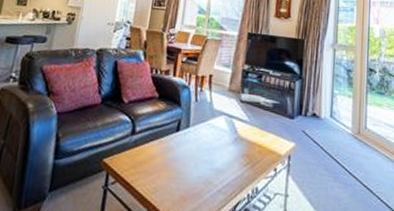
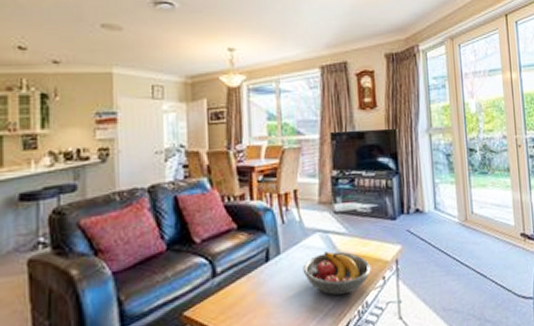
fruit bowl: none [205,134,266,177] -> present [302,251,371,296]

